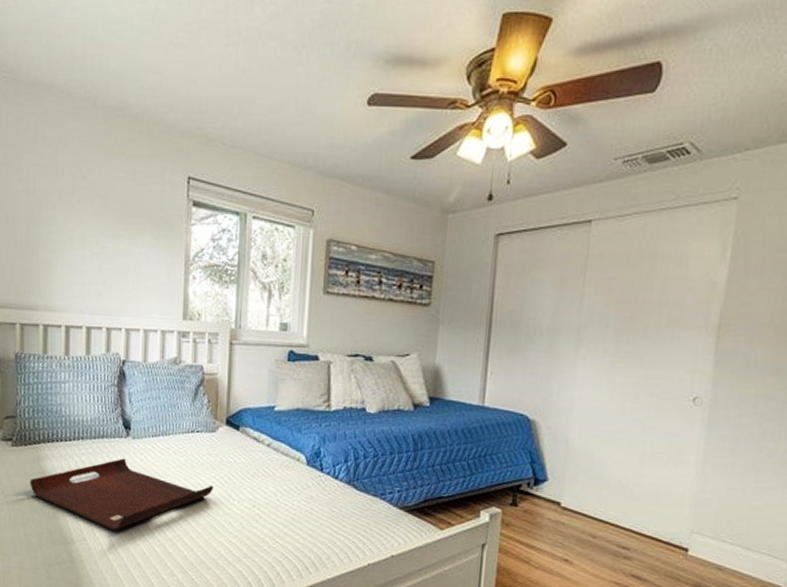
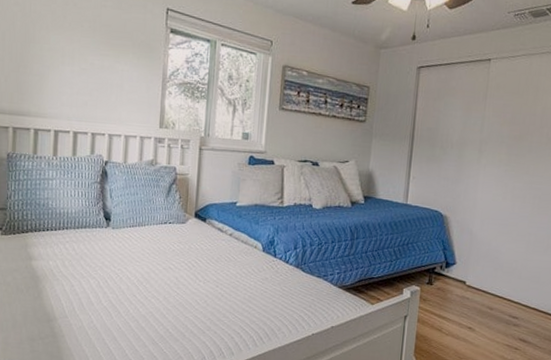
serving tray: present [30,458,214,531] -> none [17,245,183,309]

